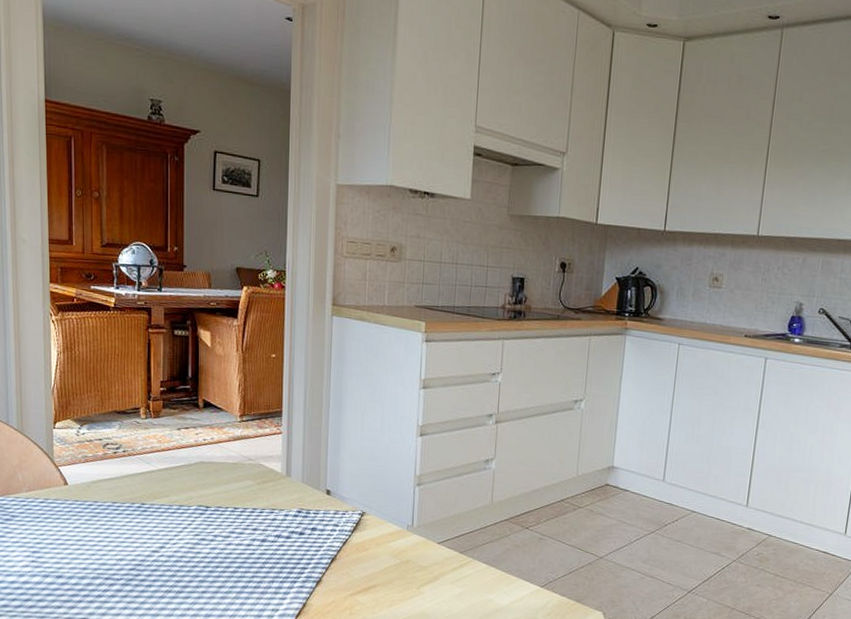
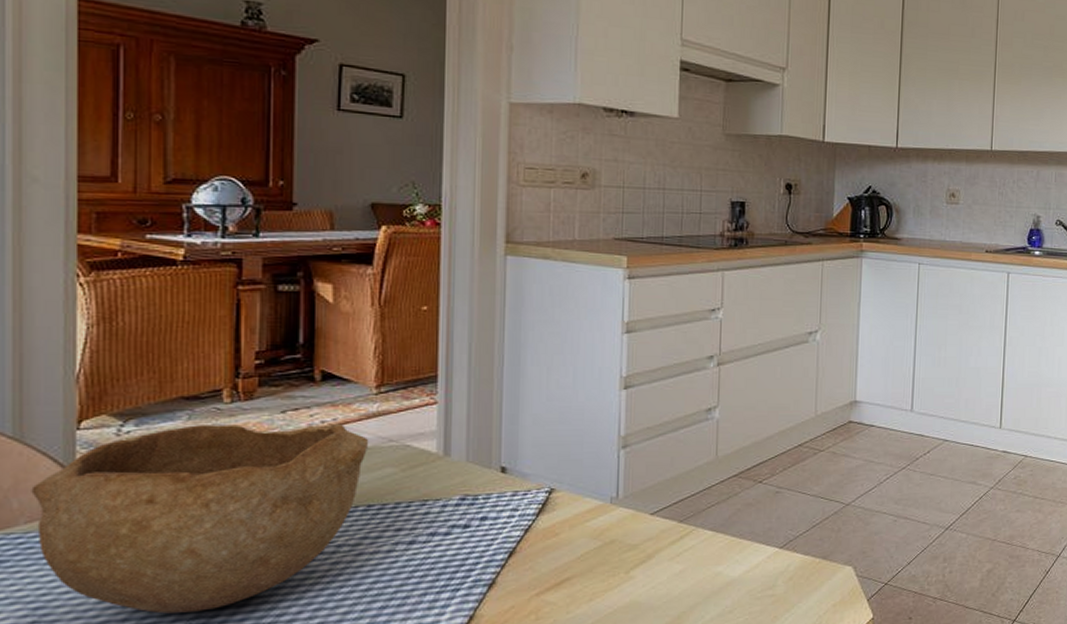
bowl: none [29,433,235,571] -> present [31,423,369,614]

